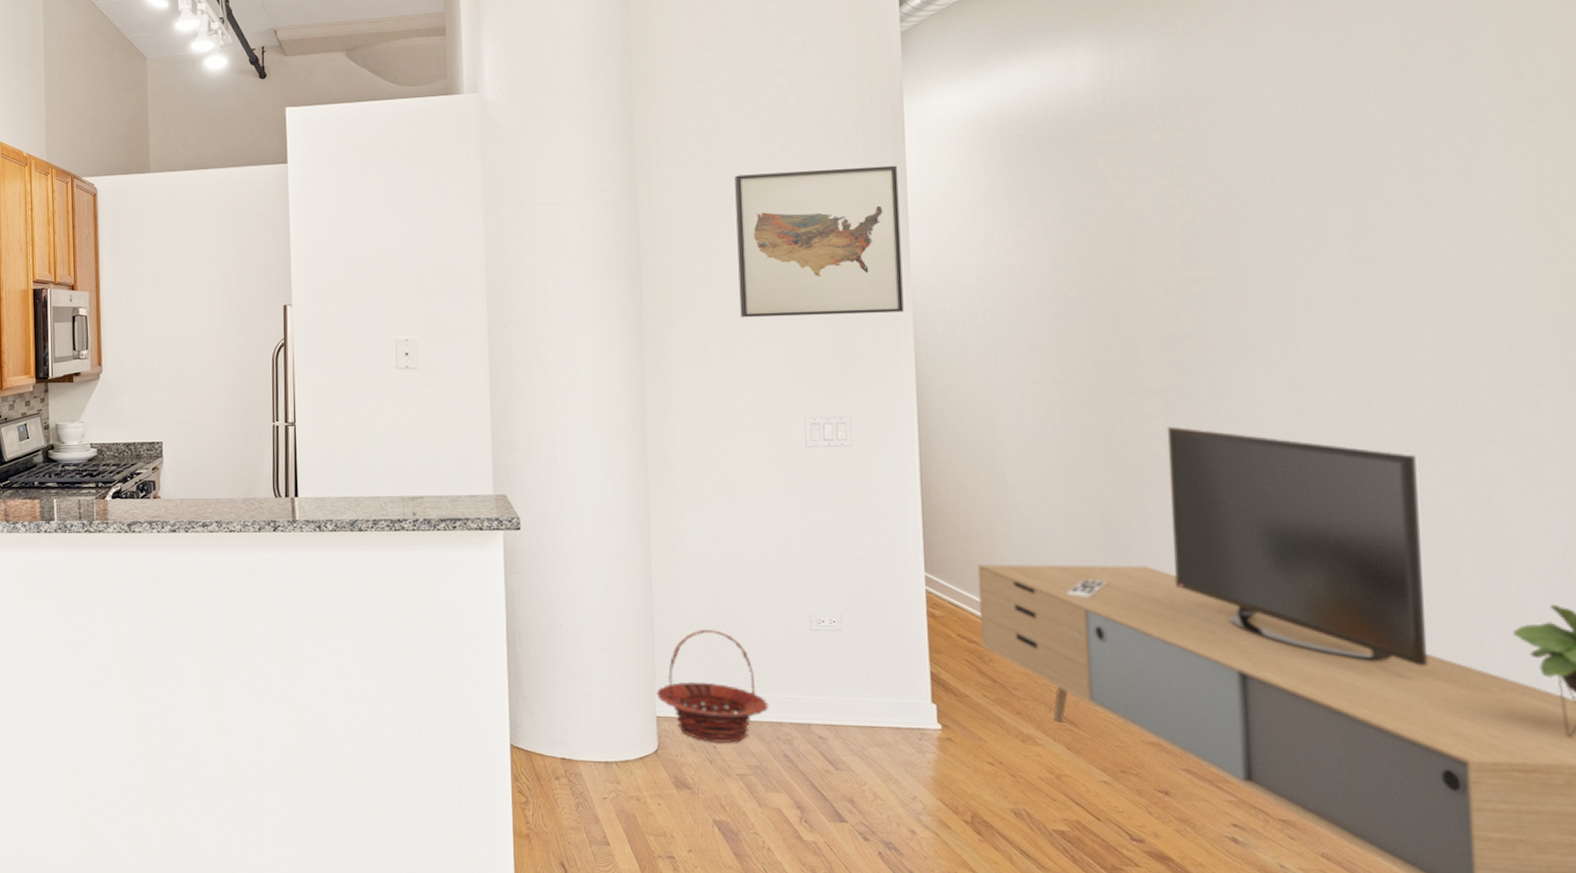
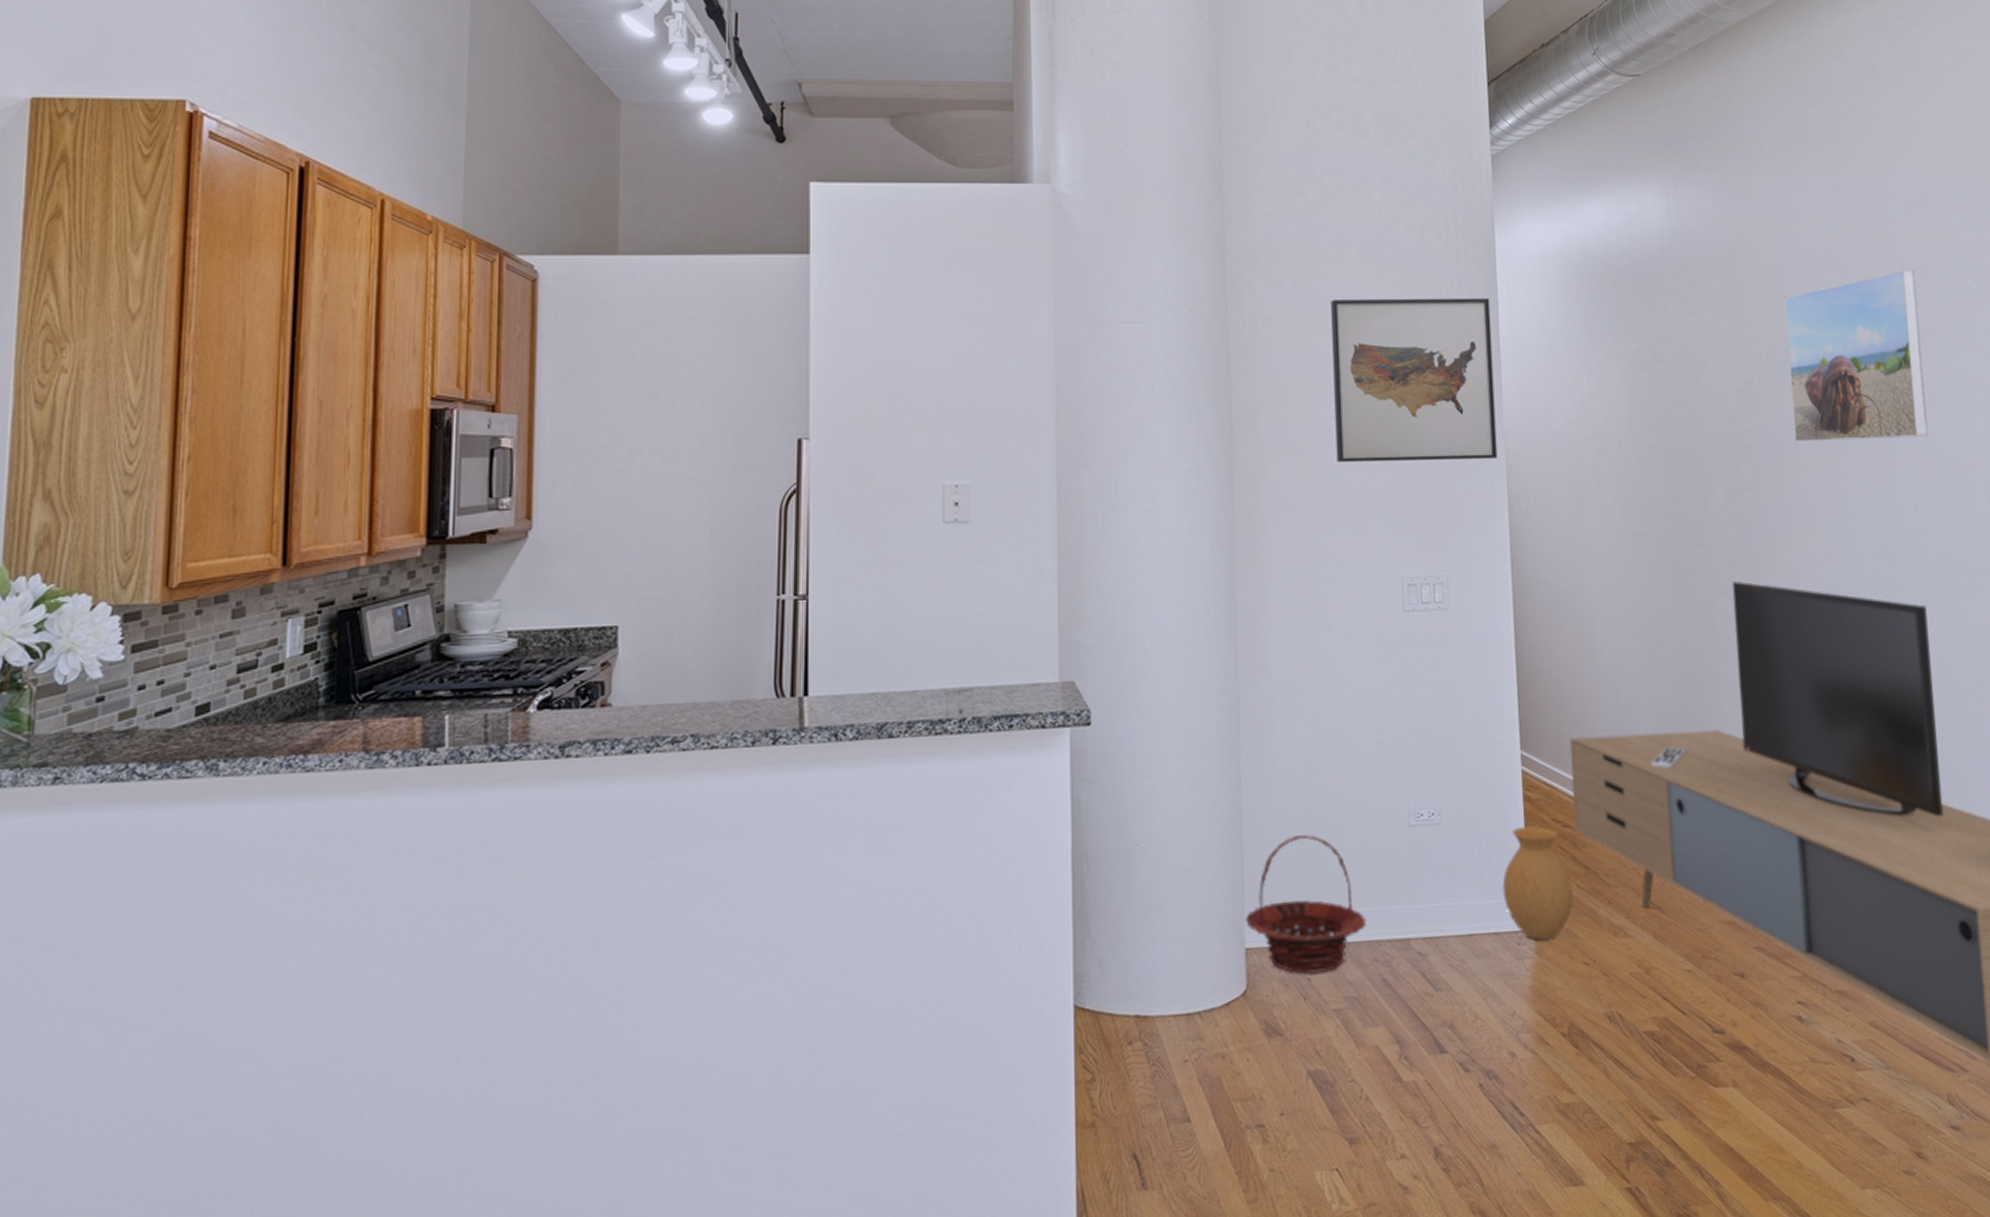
vase: none [904,639,979,739] -> present [1502,826,1573,940]
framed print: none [1242,108,1427,292] -> present [1784,270,1928,443]

